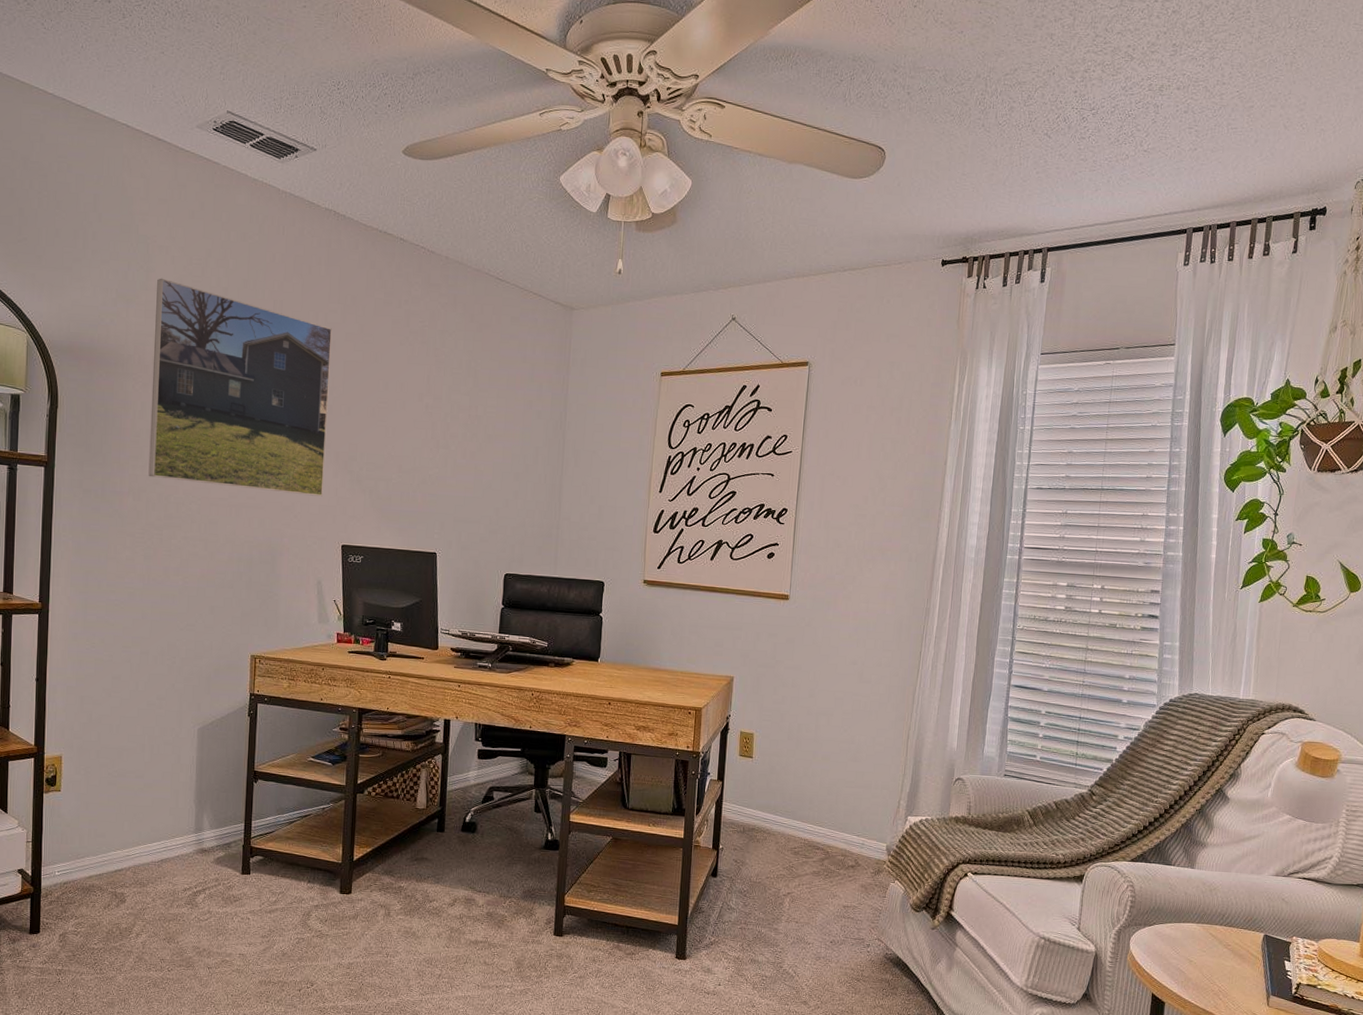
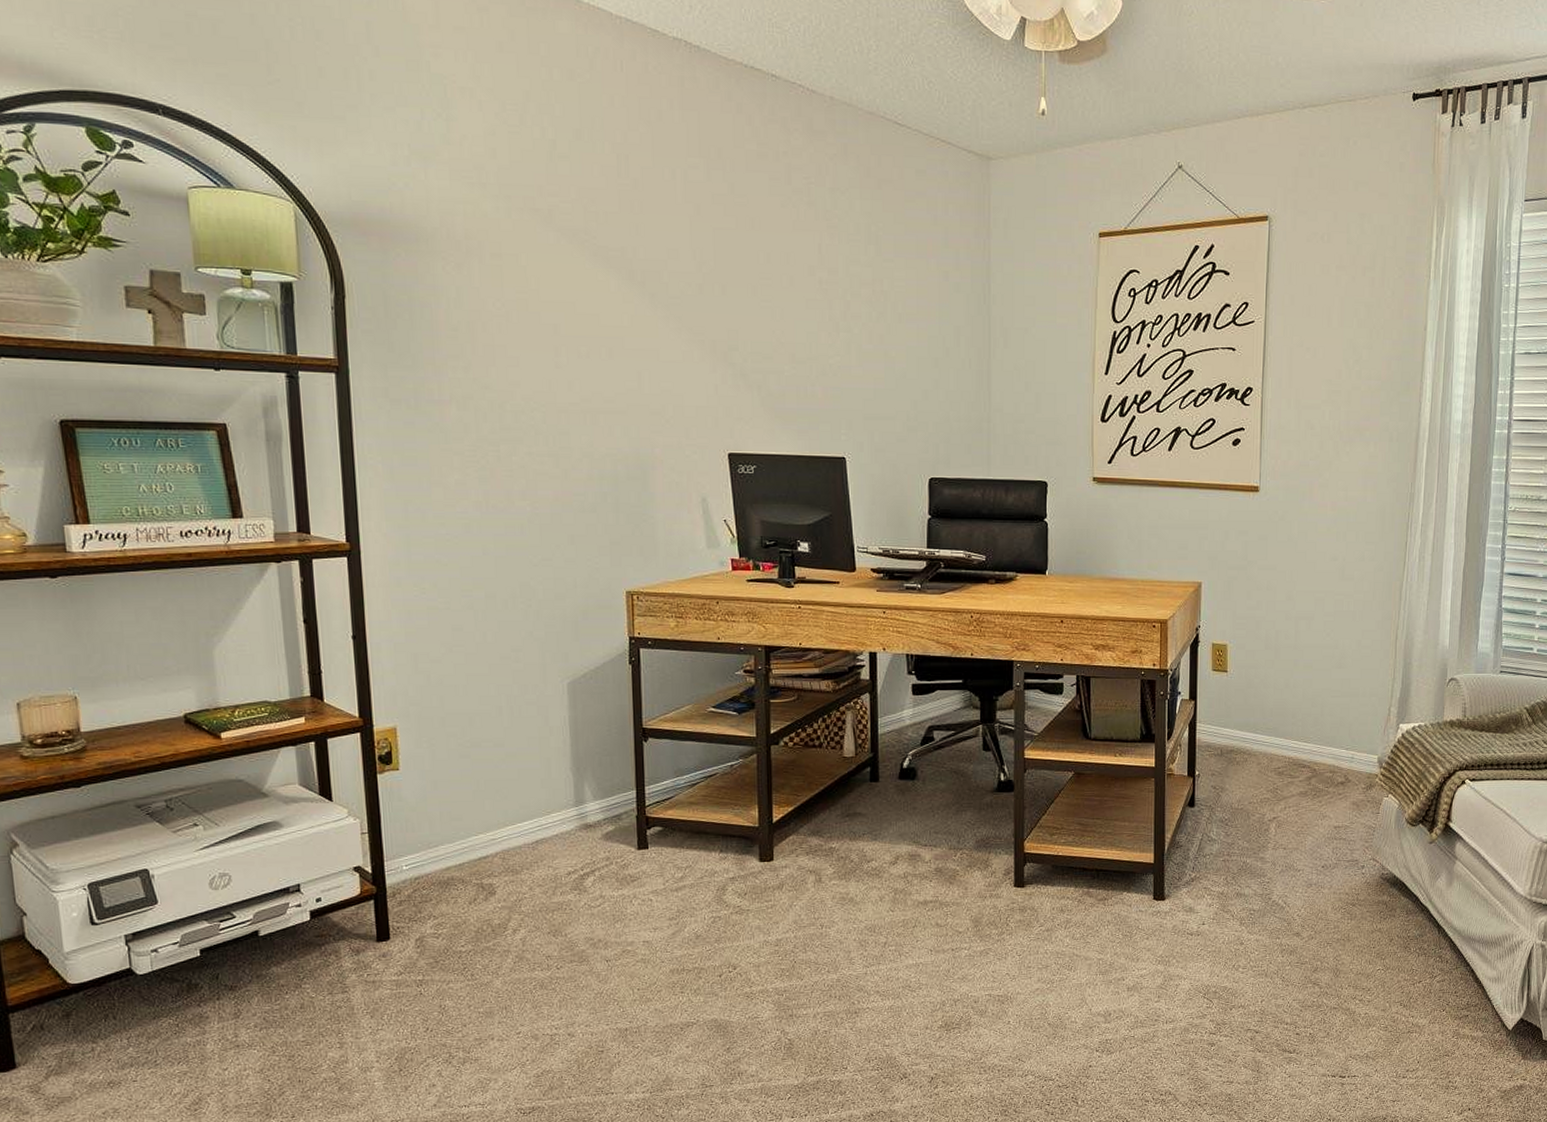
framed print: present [148,278,332,497] -> none [462,128,701,396]

